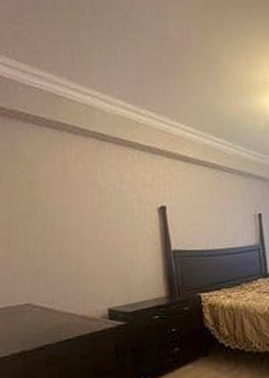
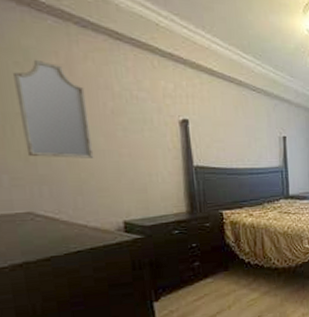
home mirror: none [19,166,83,253] -> present [14,59,94,158]

